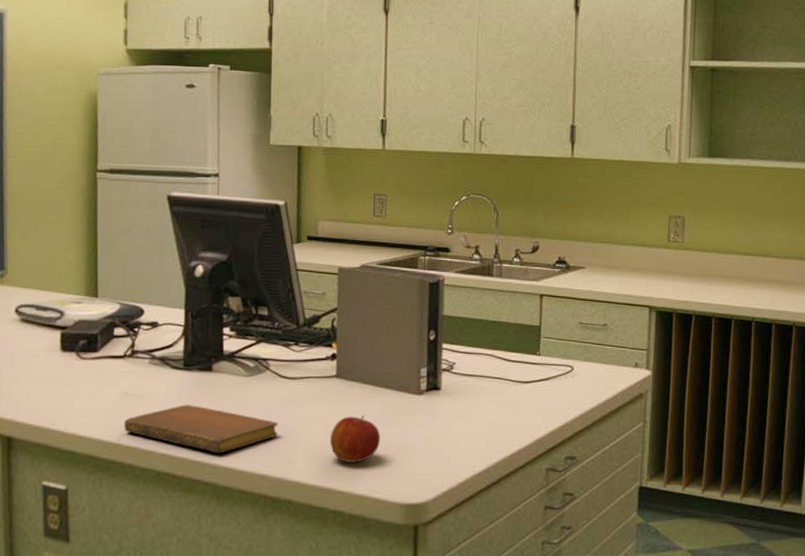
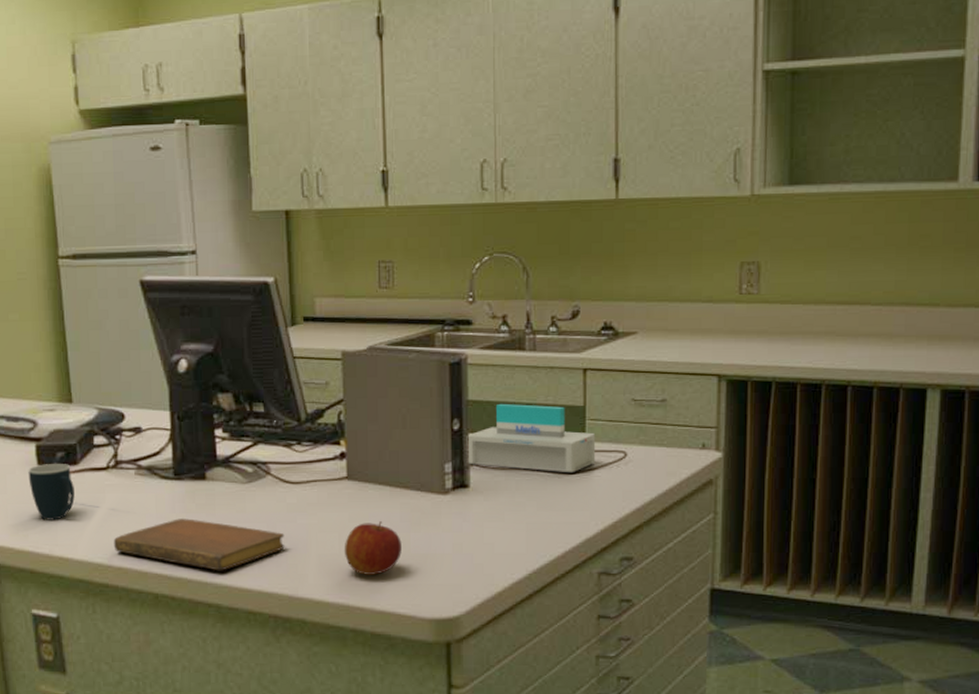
mug: none [51,350,93,401] -> present [28,464,75,520]
tissue box: none [440,319,549,381] -> present [466,403,596,472]

